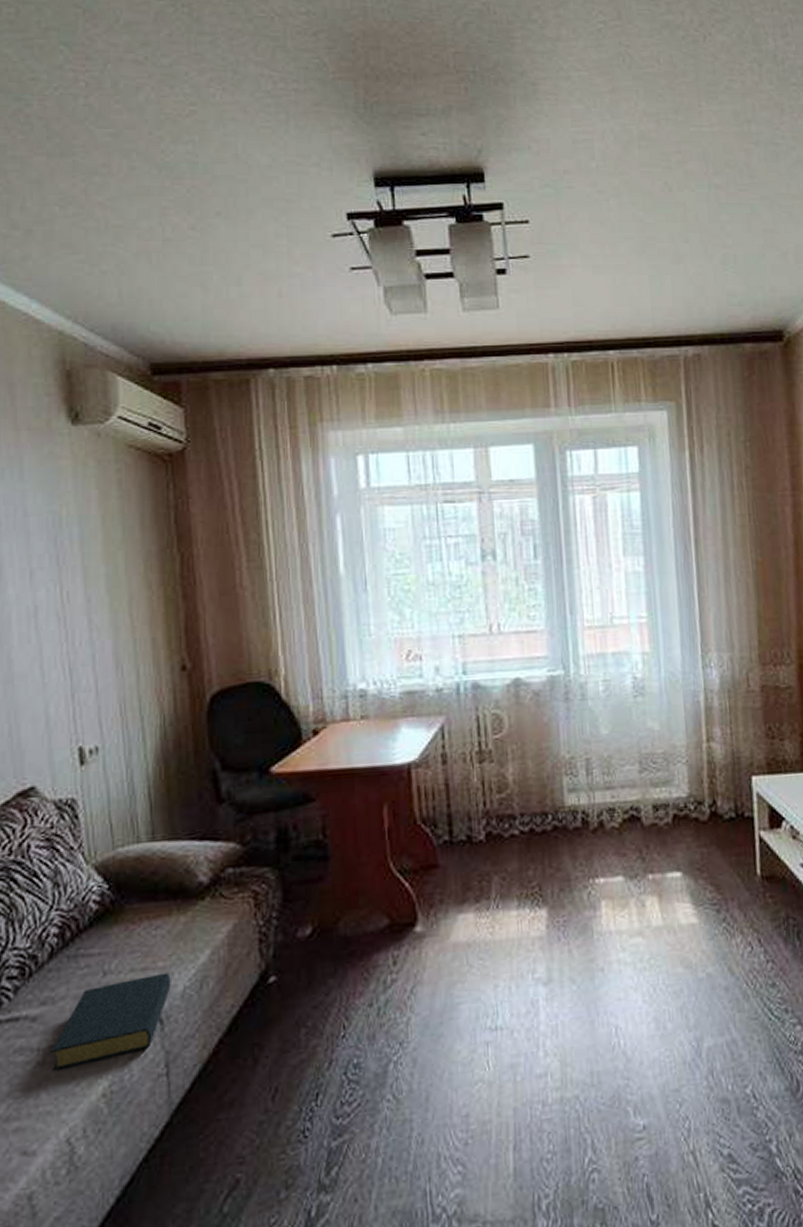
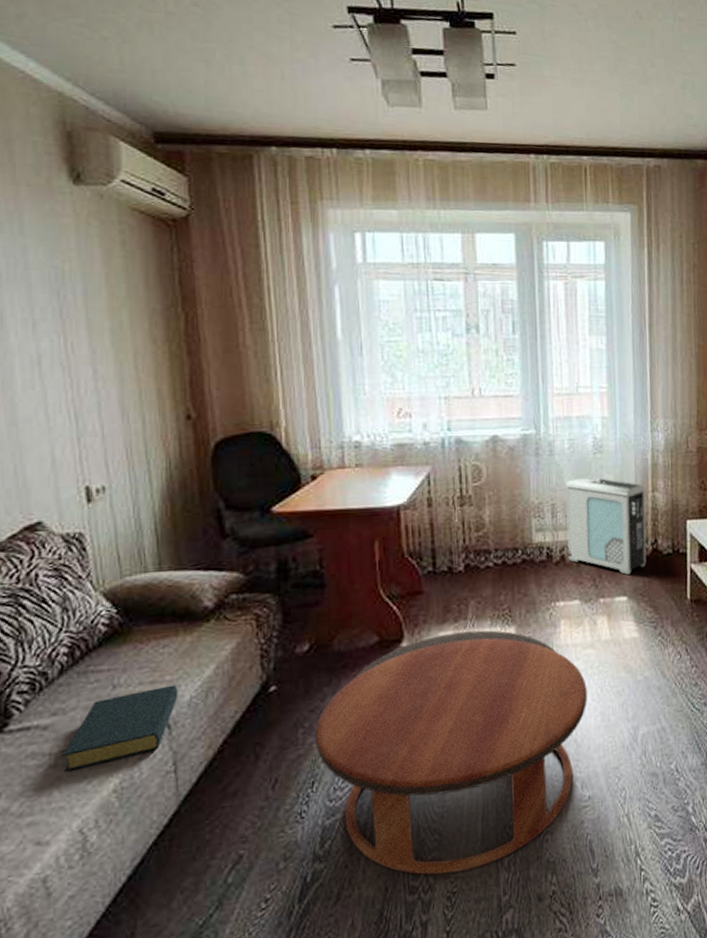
coffee table: none [319,912,638,1217] -> present [315,630,588,875]
air purifier: none [601,724,704,844] -> present [565,476,647,575]

